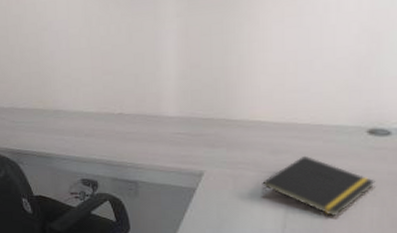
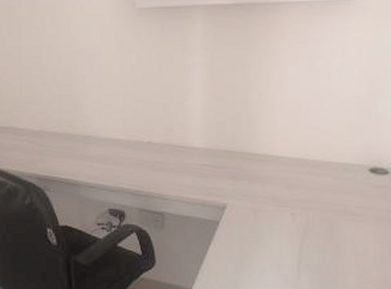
notepad: present [262,155,376,217] -> none [280,191,377,252]

